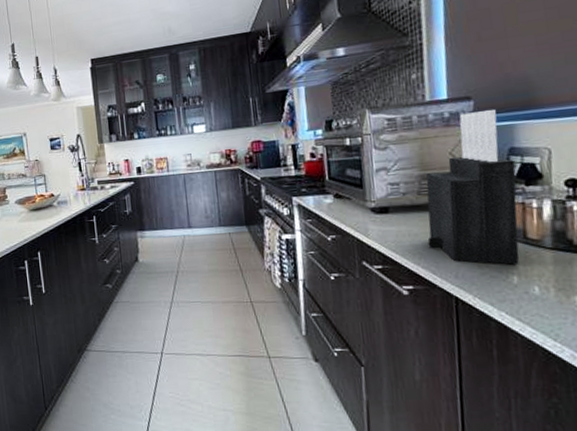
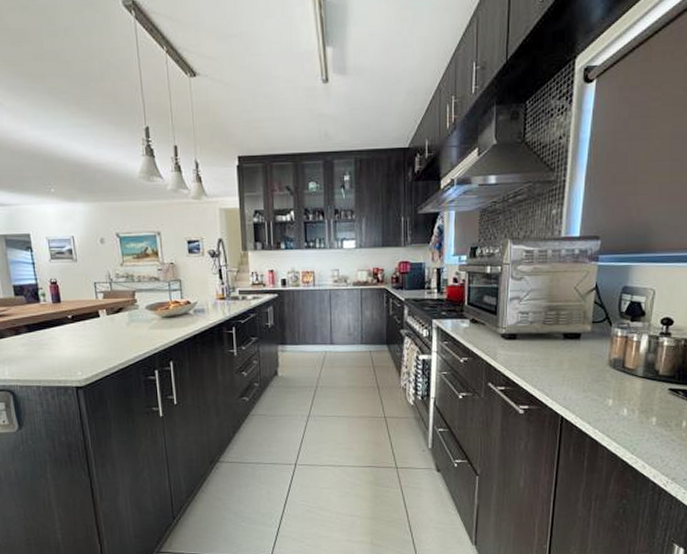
knife block: present [426,109,520,265] -> none [545,249,625,390]

